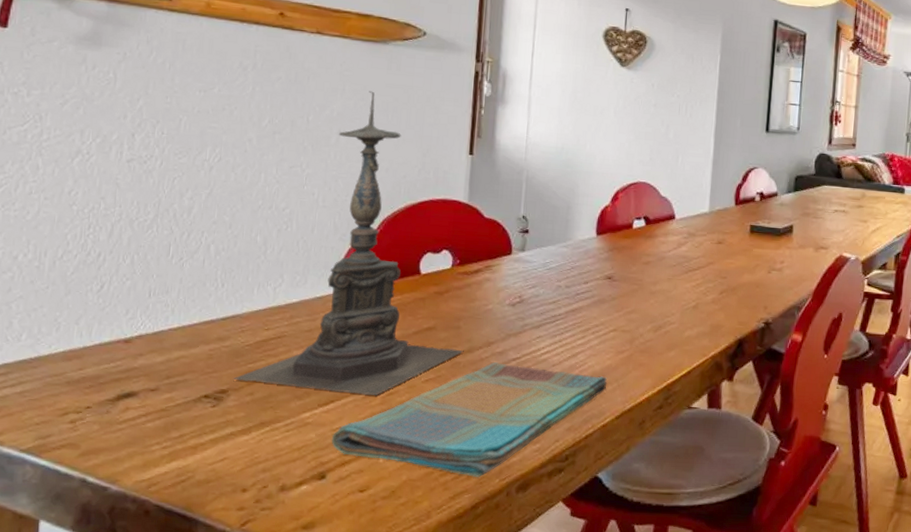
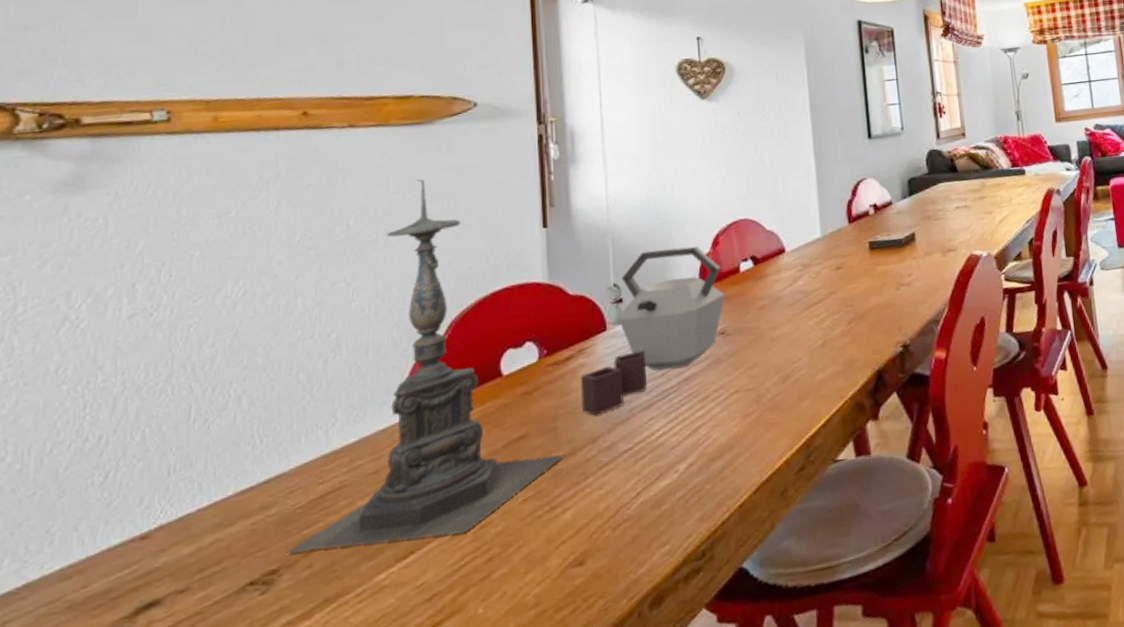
dish towel: present [331,362,607,477] -> none [415,447,738,616]
kettle: none [482,193,617,324] -> present [581,246,725,416]

